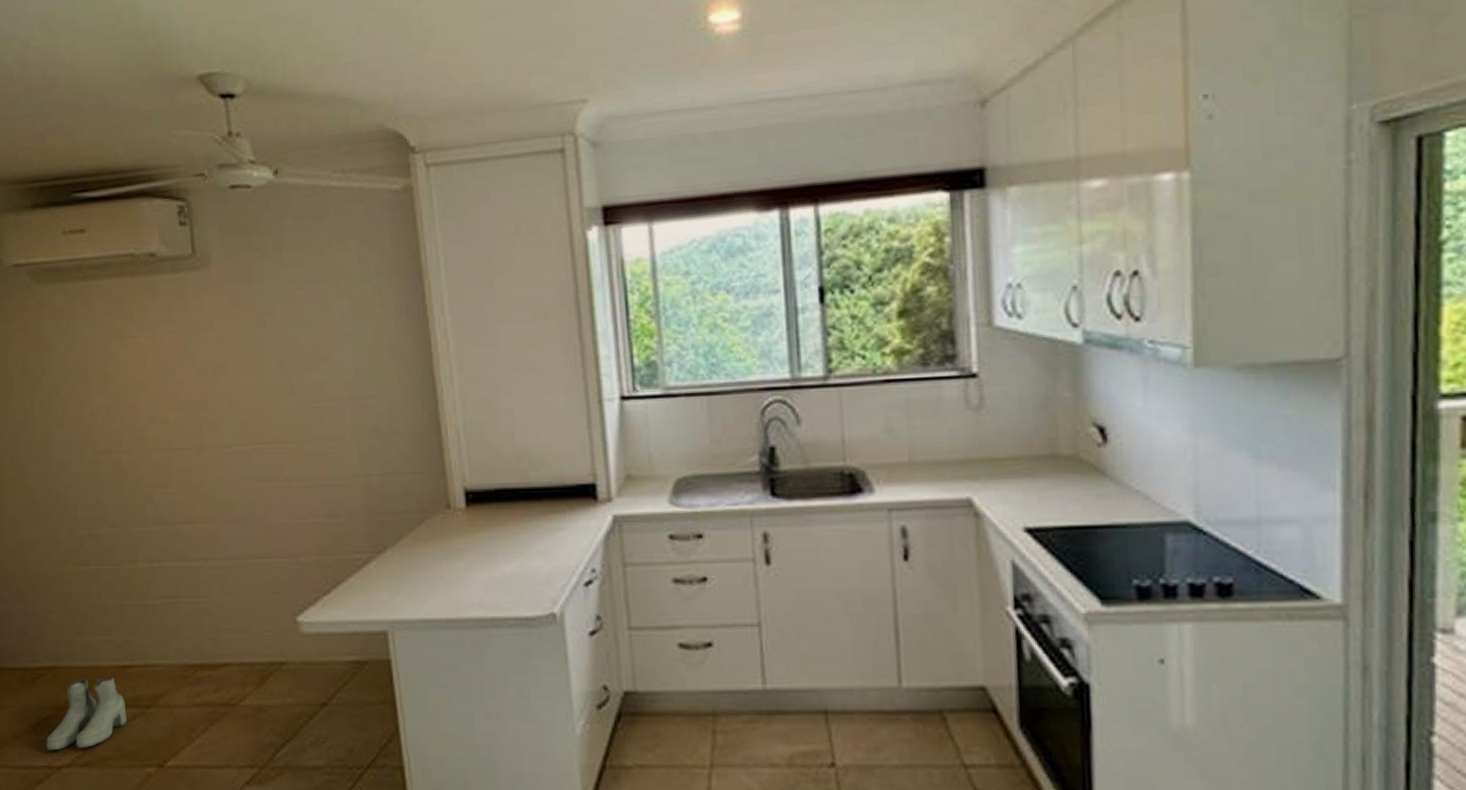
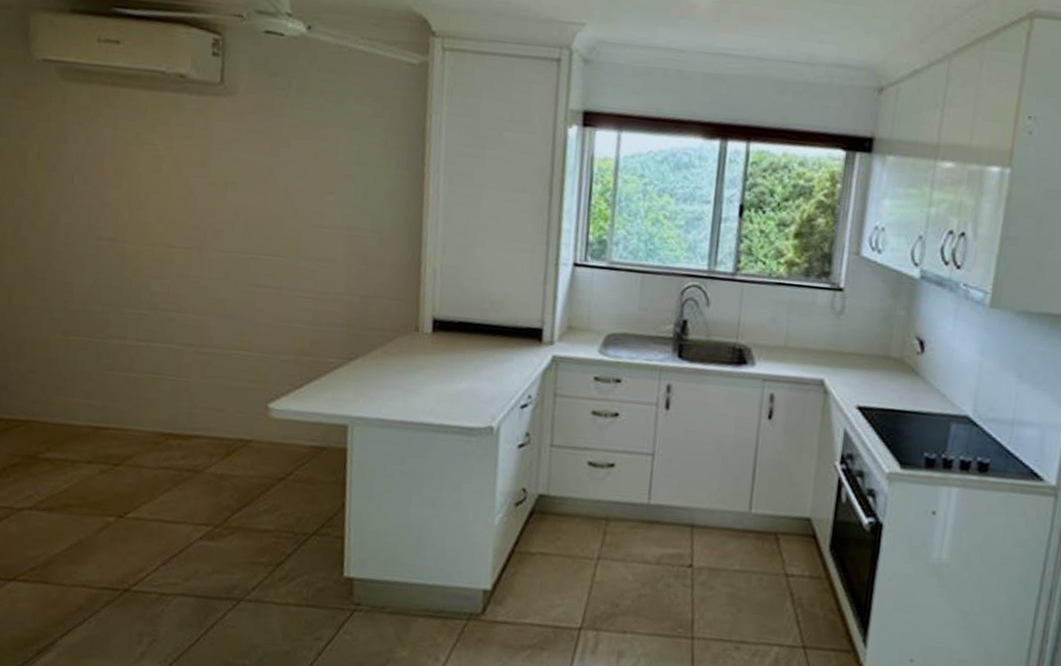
boots: present [46,676,128,751] -> none [10,434,95,496]

